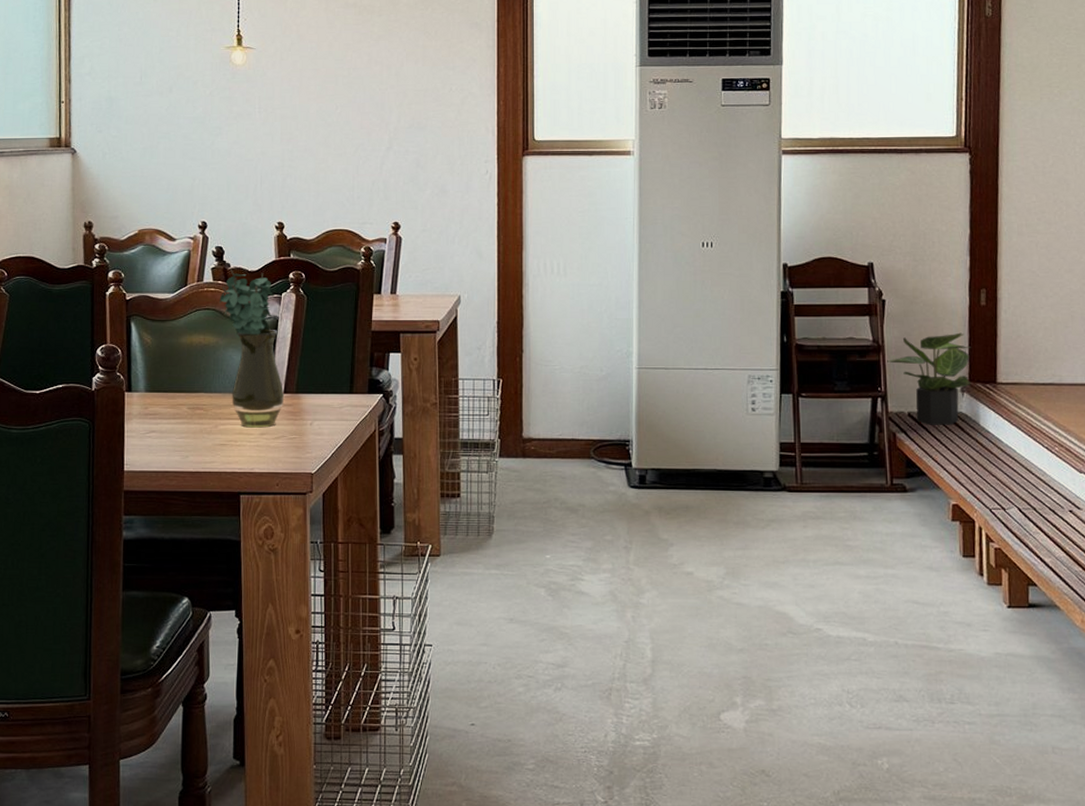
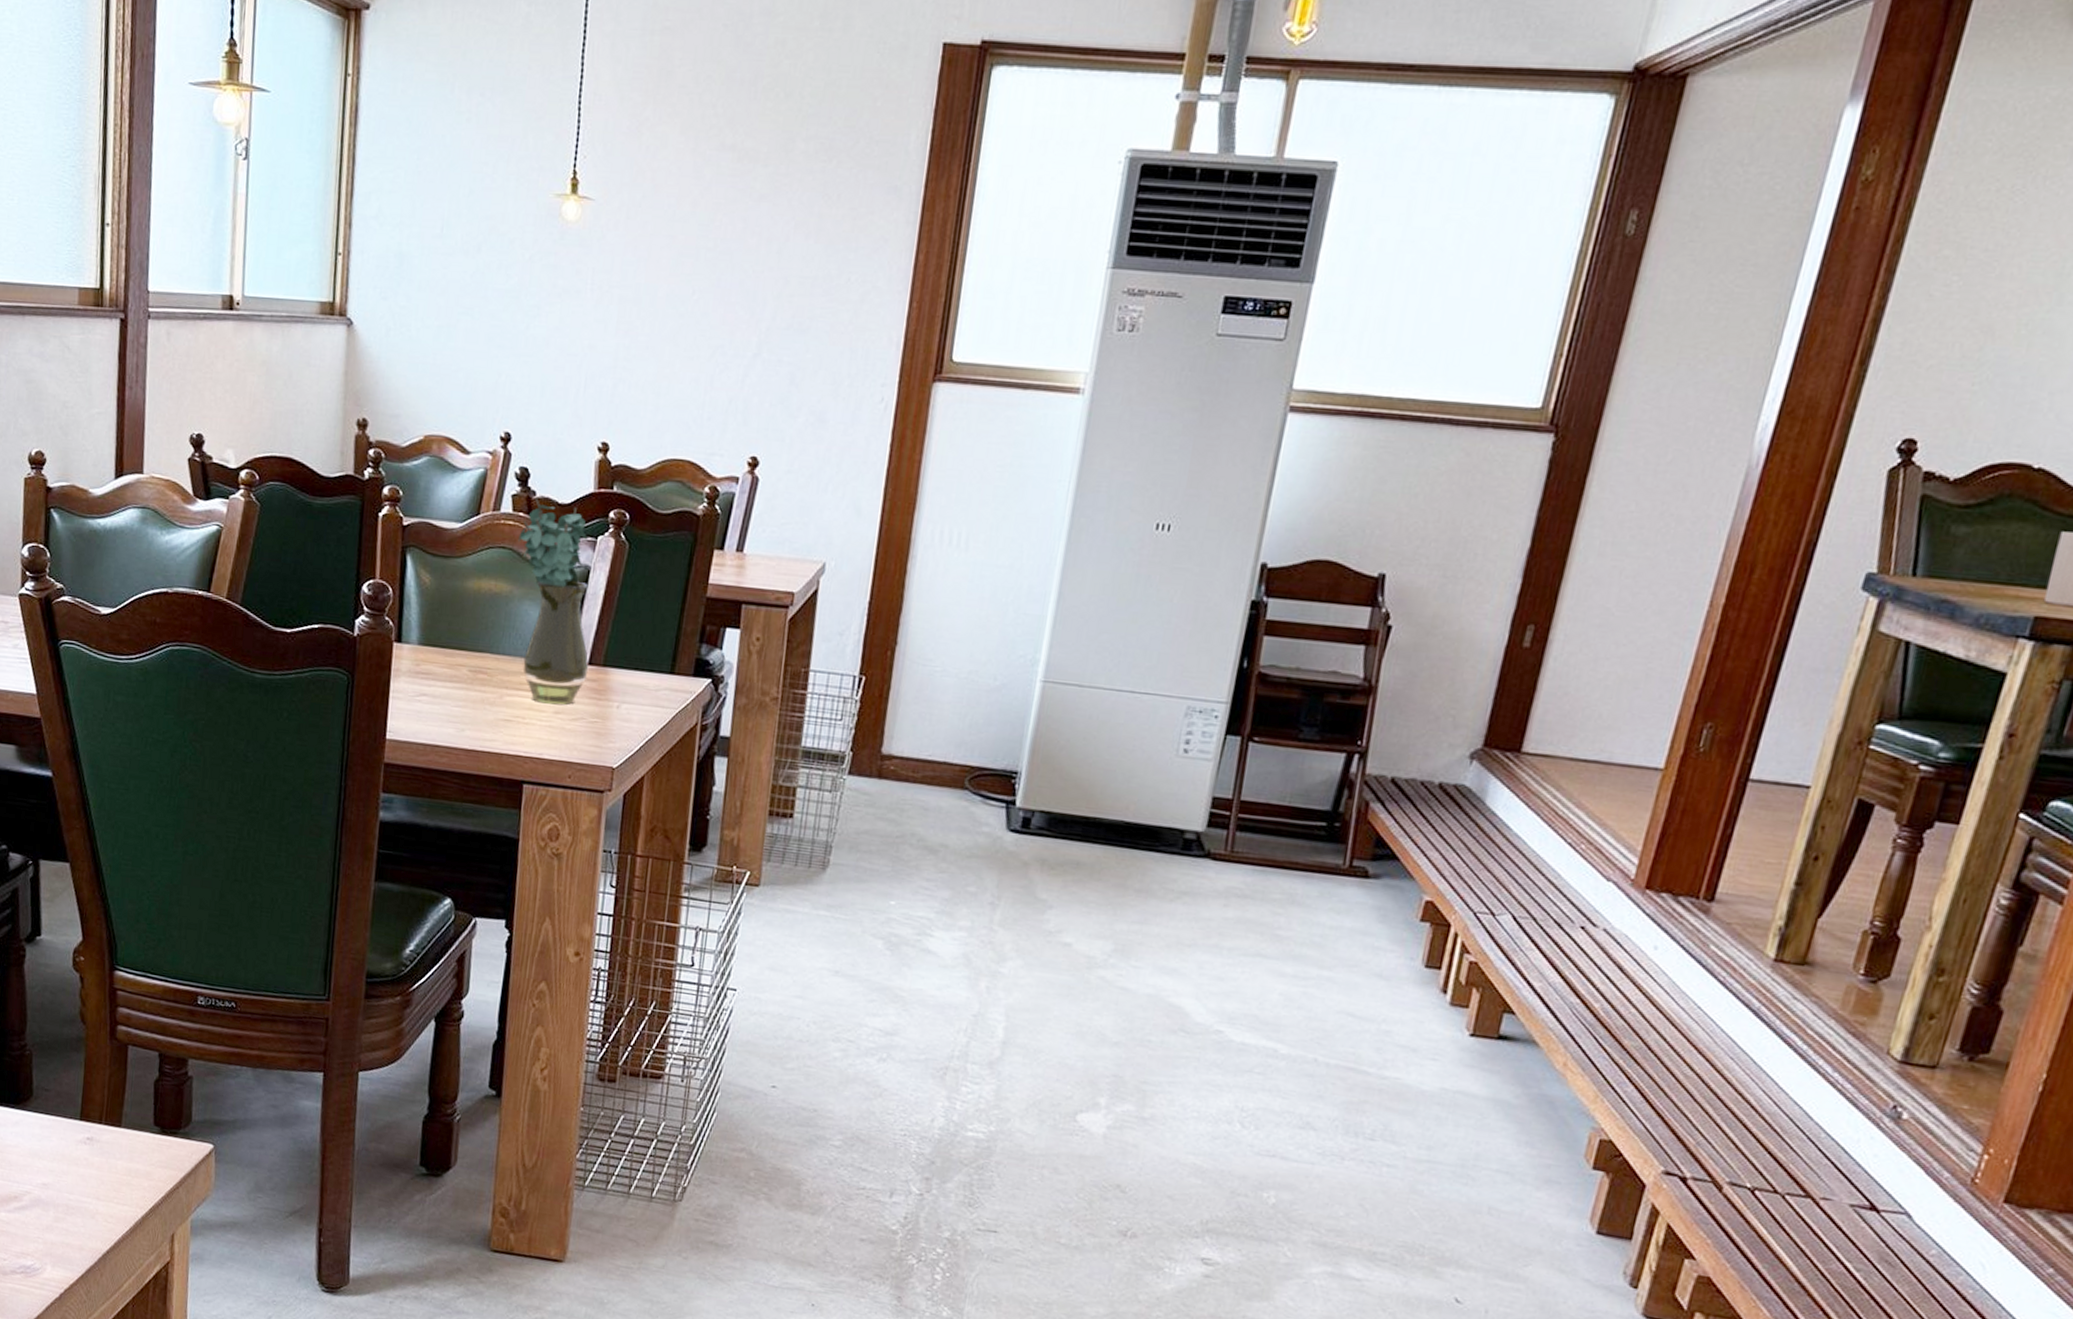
potted plant: present [887,332,971,425] -> none [1377,678,1497,800]

